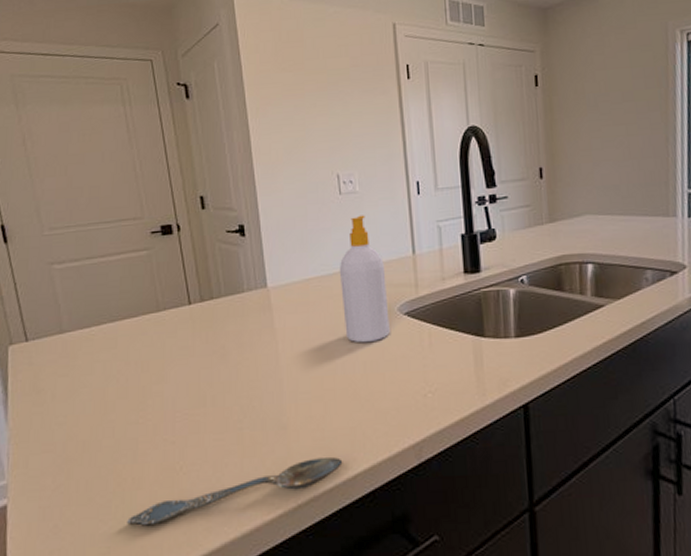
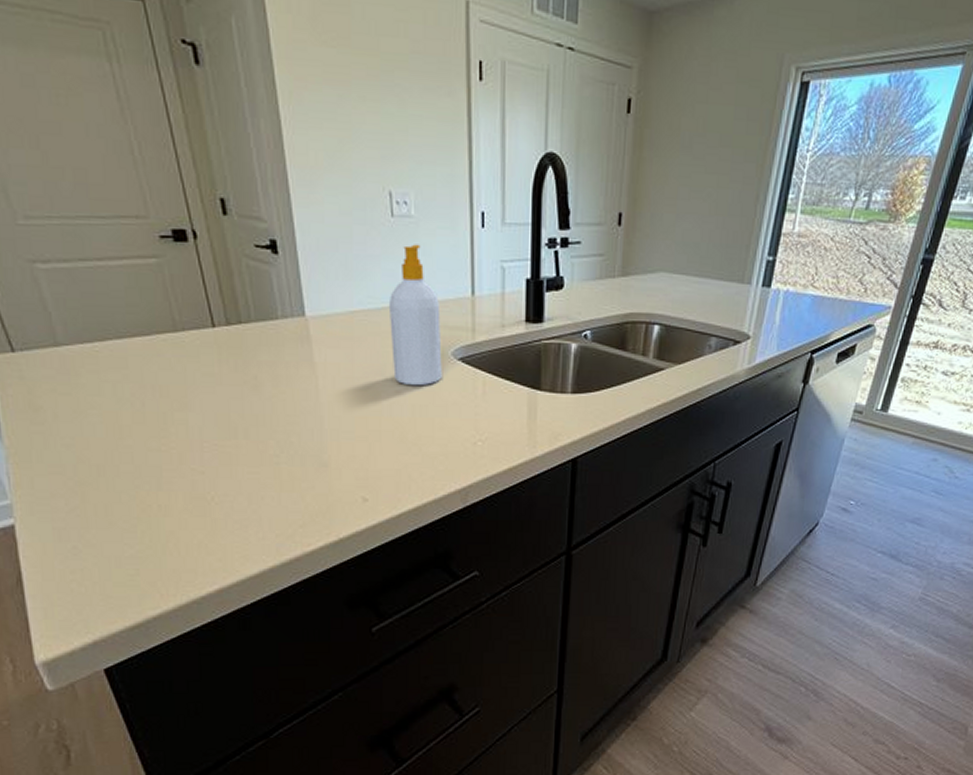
spoon: present [127,457,343,526] -> none [156,497,387,551]

